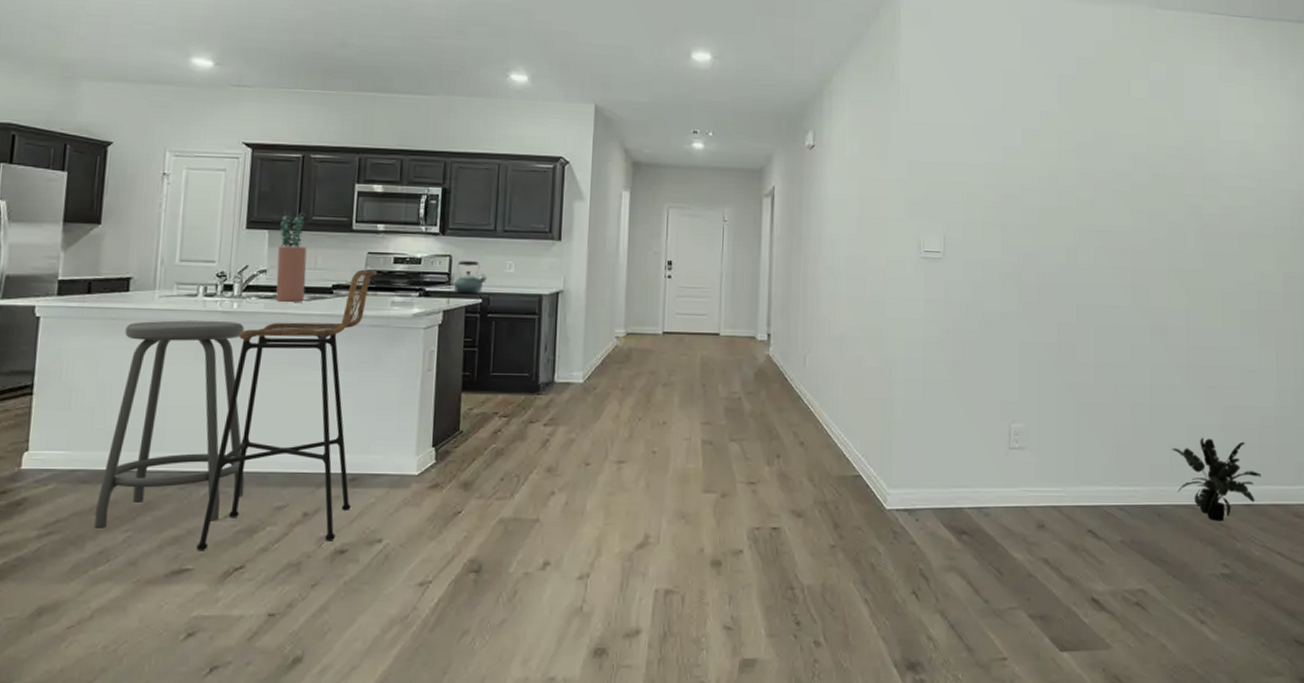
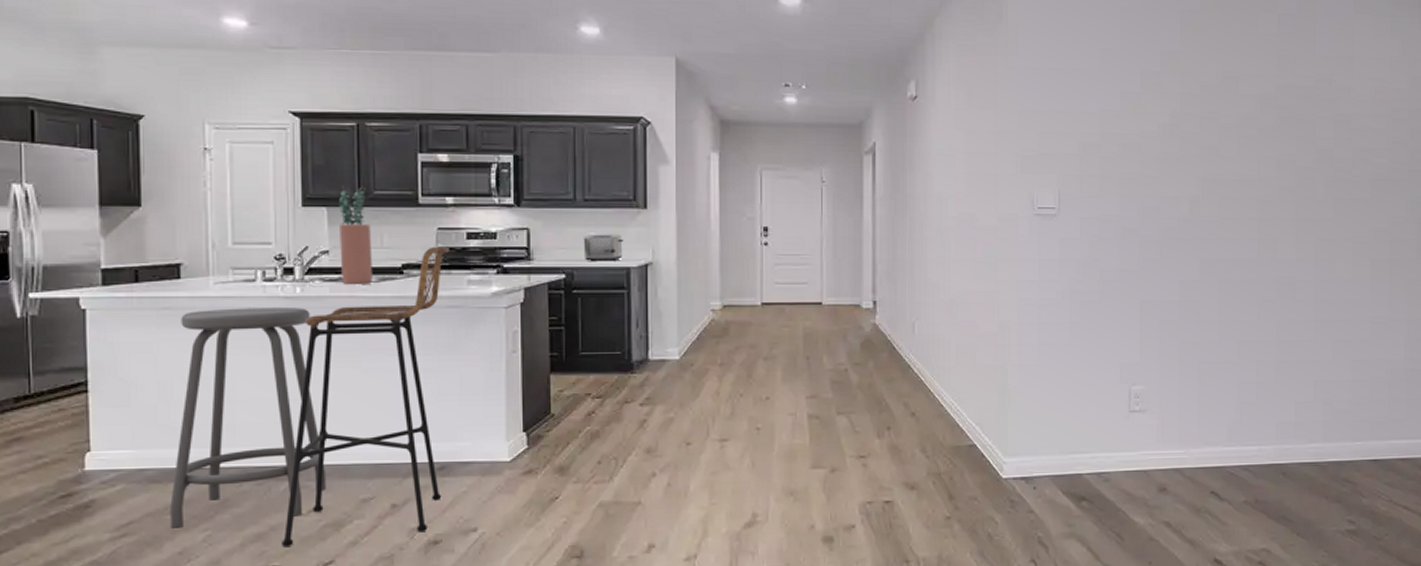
kettle: present [453,261,488,294] -> none [533,234,570,269]
toaster: none [500,262,538,288] -> present [583,234,624,261]
potted plant: present [1171,437,1261,521] -> none [1297,393,1389,478]

